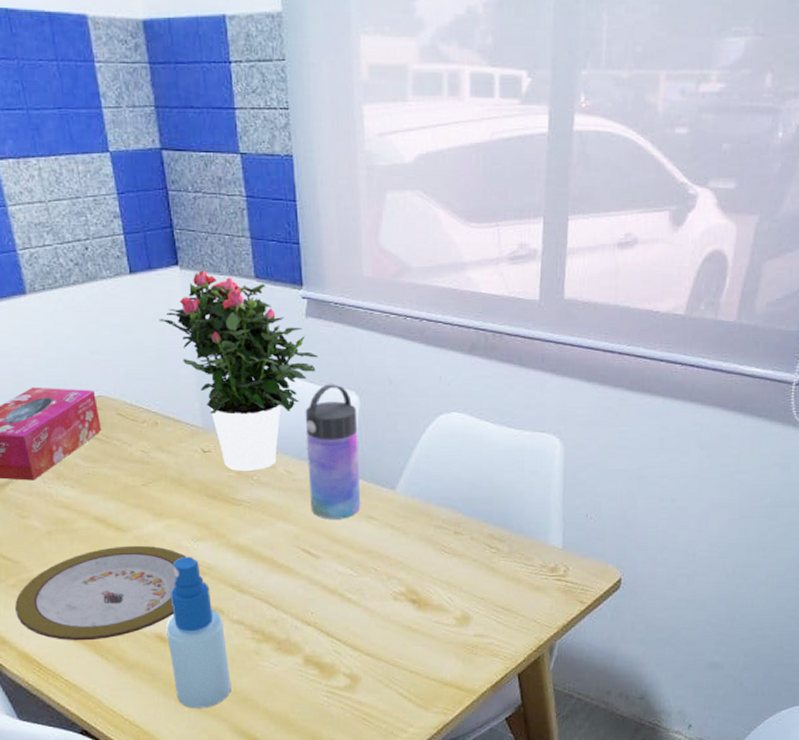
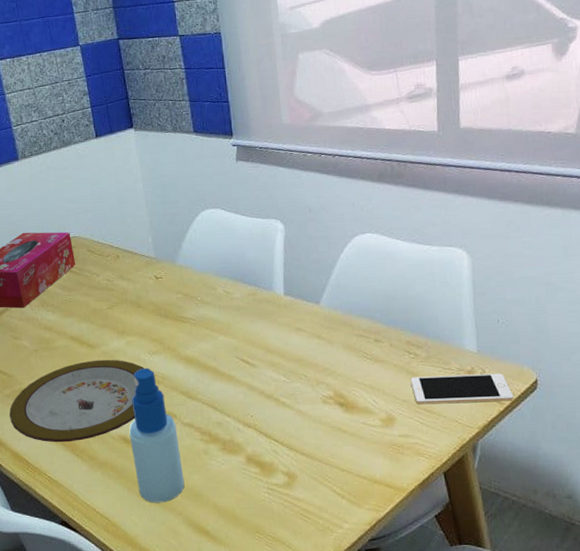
potted flower: present [158,270,318,472] -> none [119,130,248,294]
water bottle: present [305,384,361,519] -> none [238,215,290,332]
cell phone: none [490,571,596,603] -> present [410,373,514,405]

